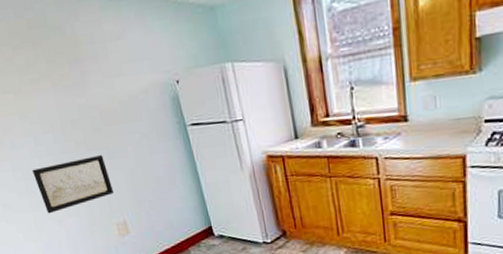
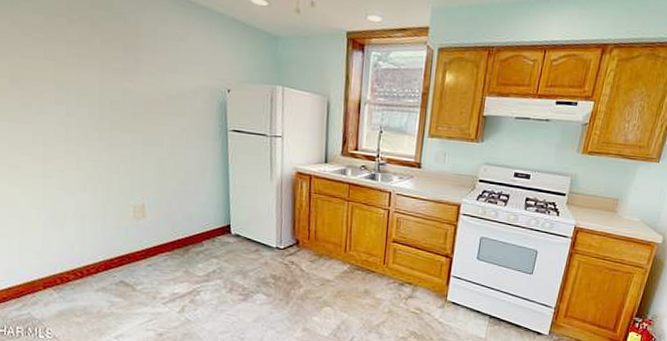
wall art: present [32,154,115,214] -> none [55,137,140,184]

